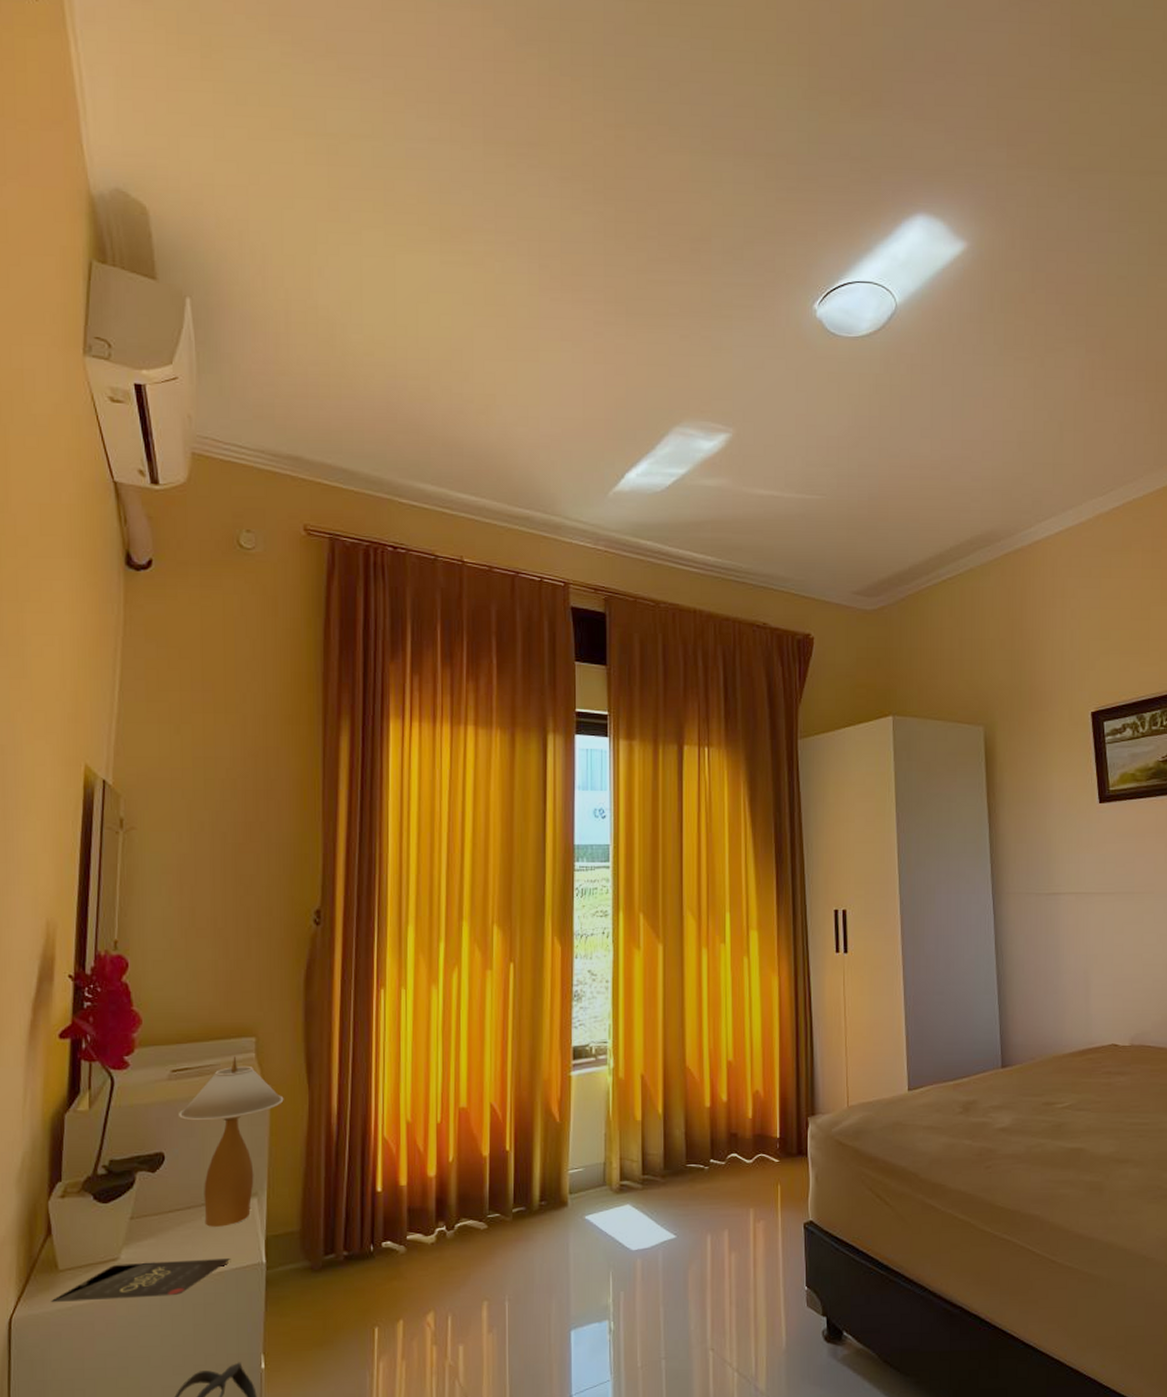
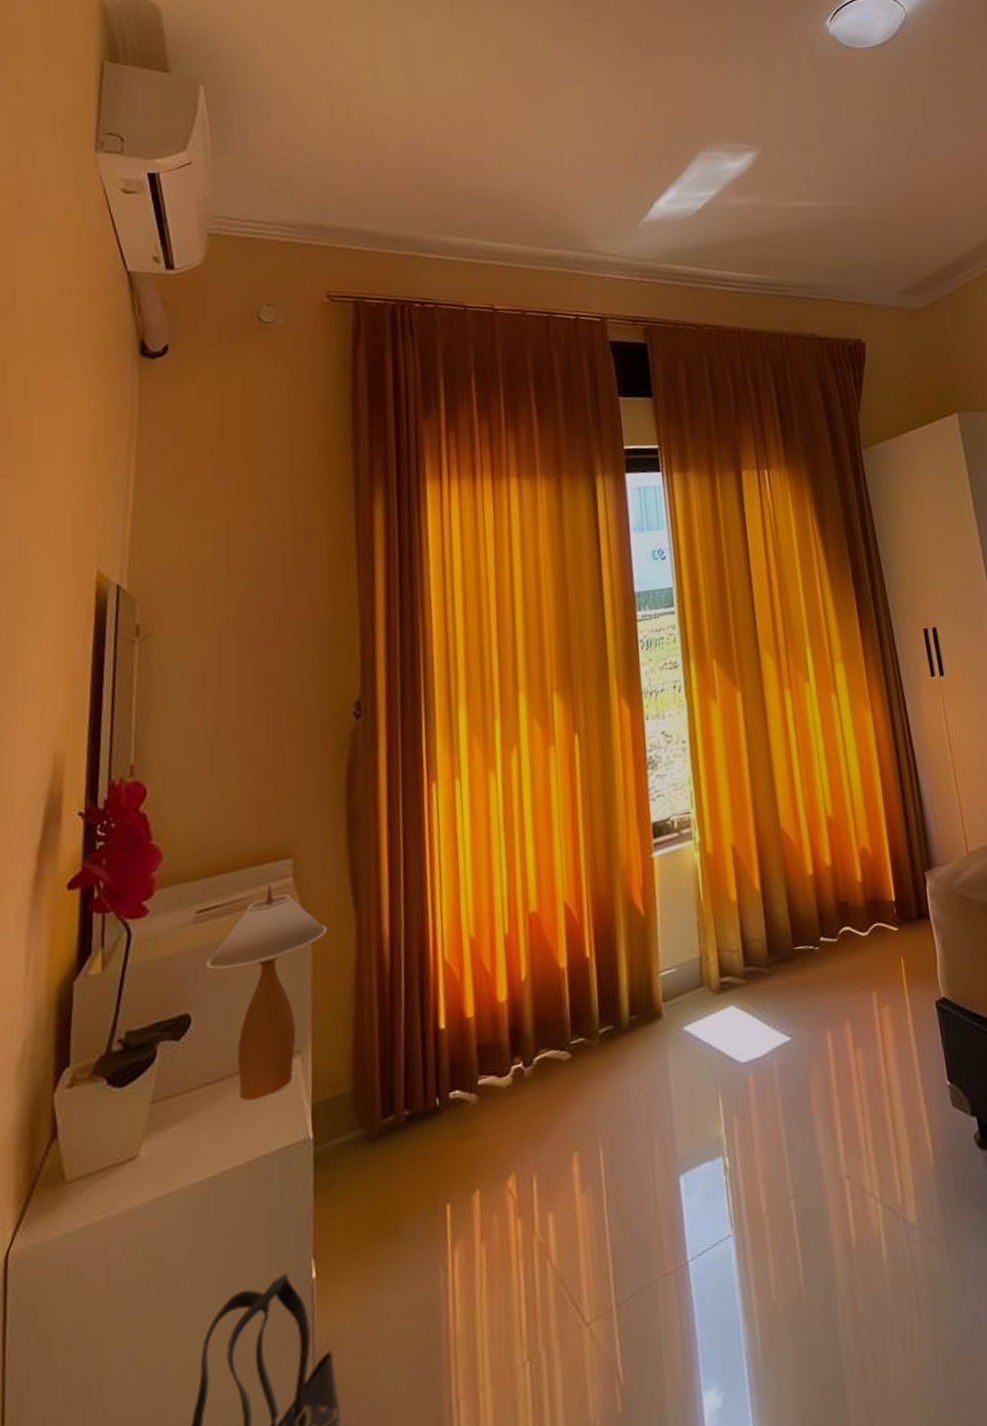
playing card: present [51,1257,231,1303] -> none [56,1137,272,1227]

